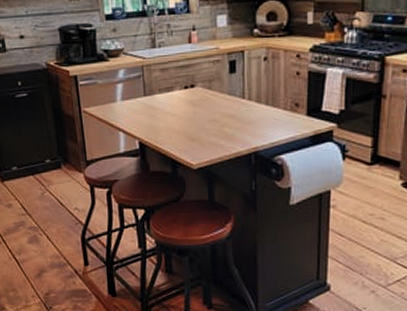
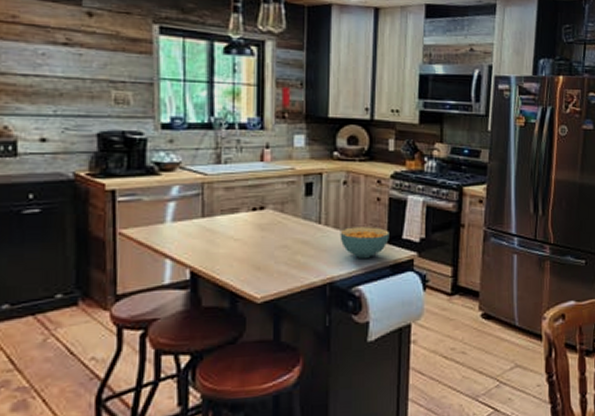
cereal bowl: none [262,100,309,130] -> present [340,227,389,258]

